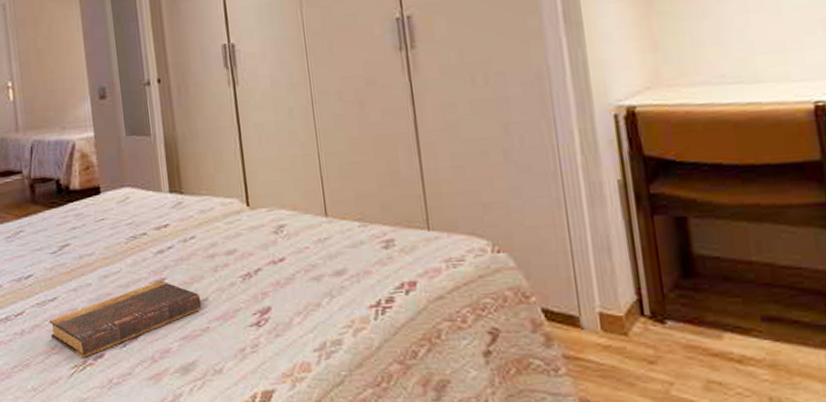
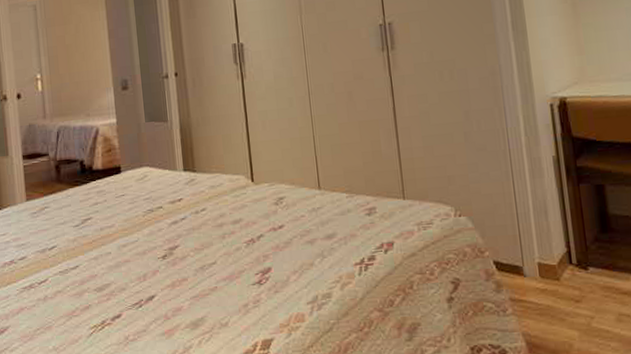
book: present [49,280,202,359] -> none [70,247,211,320]

